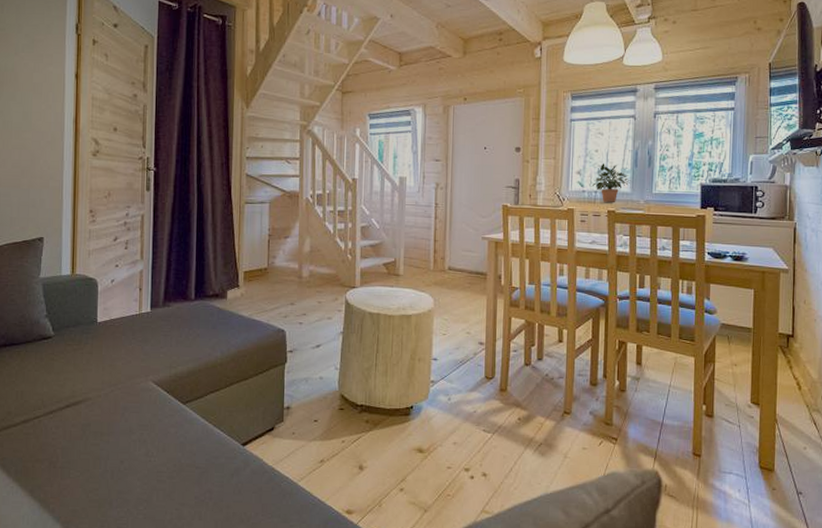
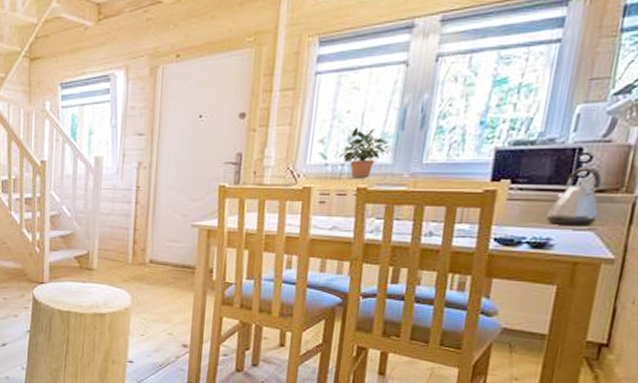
kettle: none [740,200,775,244] -> present [545,166,602,226]

